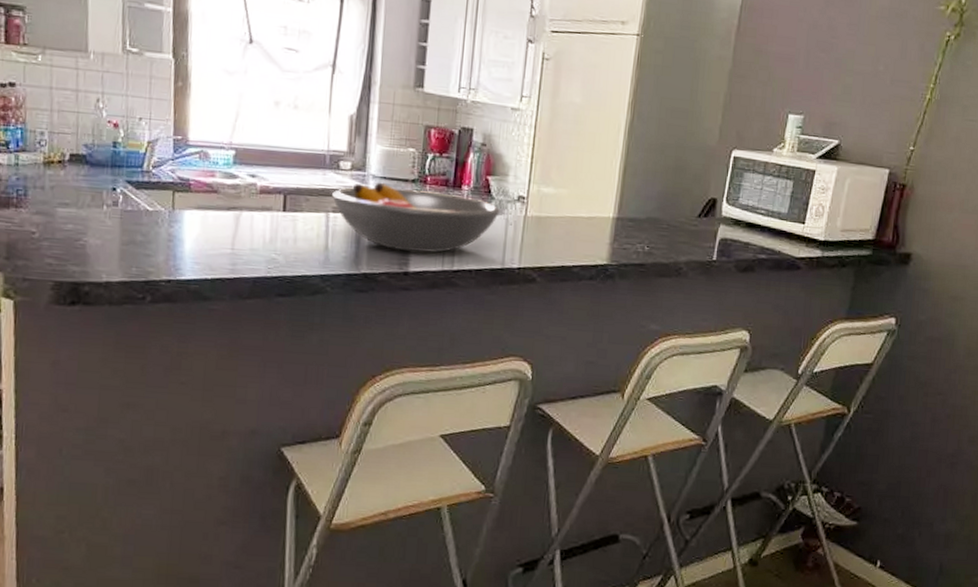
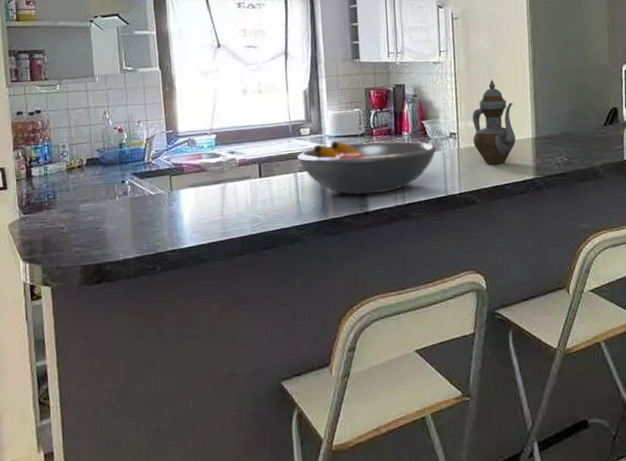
teapot: none [543,140,598,242] -> present [472,79,516,165]

